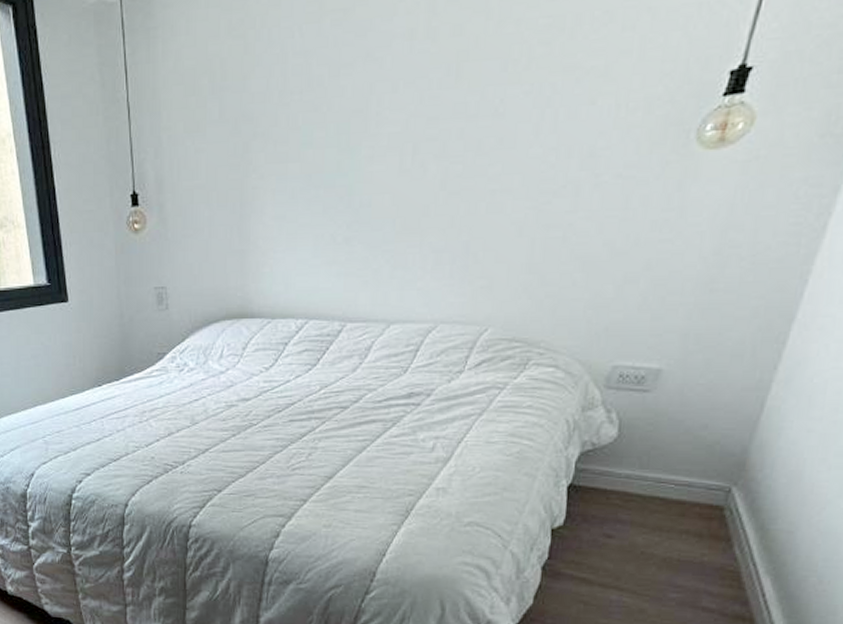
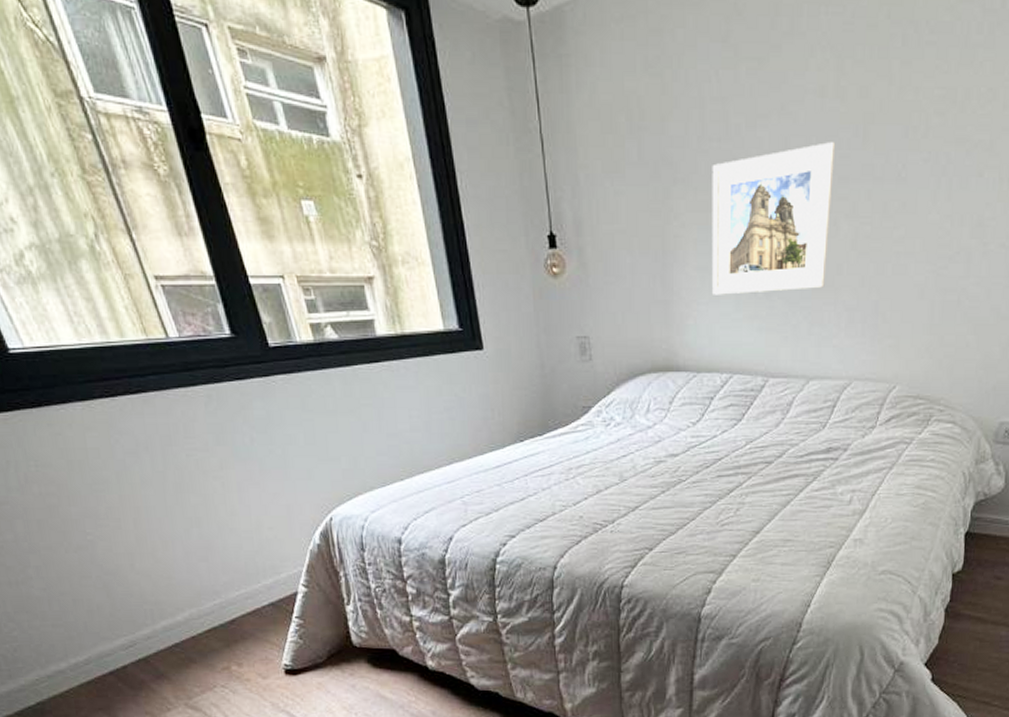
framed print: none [289,84,425,243] -> present [711,142,836,295]

